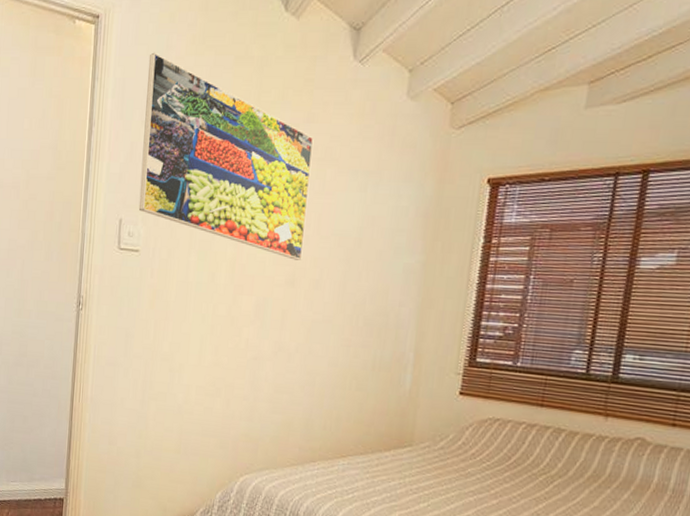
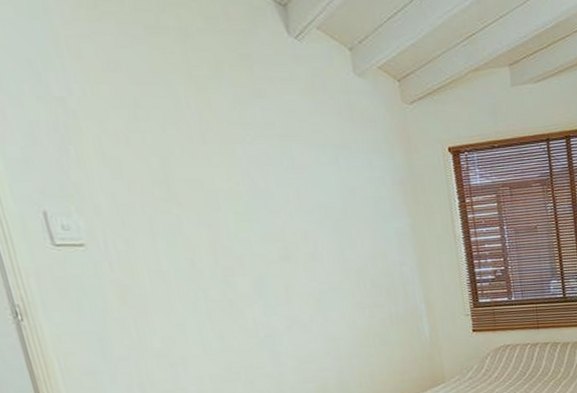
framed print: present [138,52,314,260] -> none [19,14,291,236]

